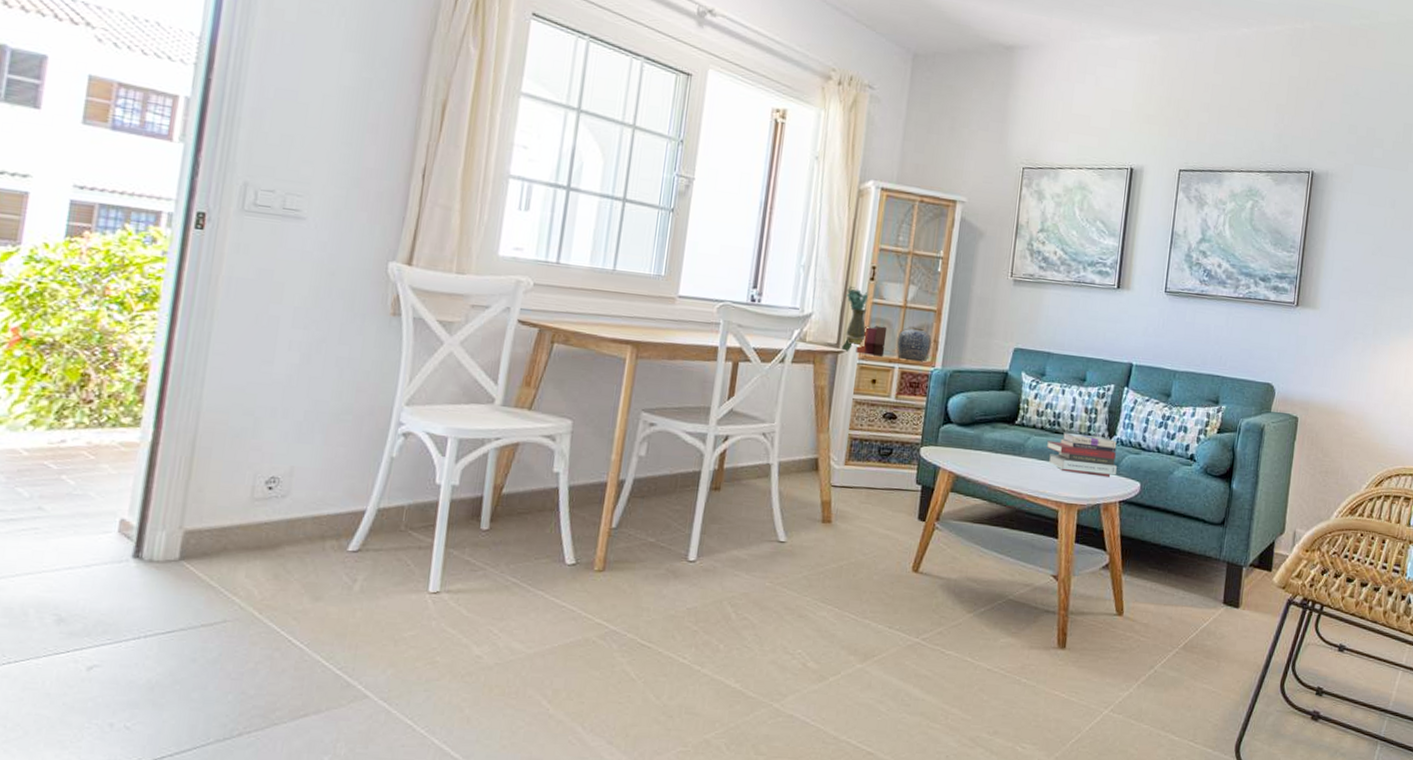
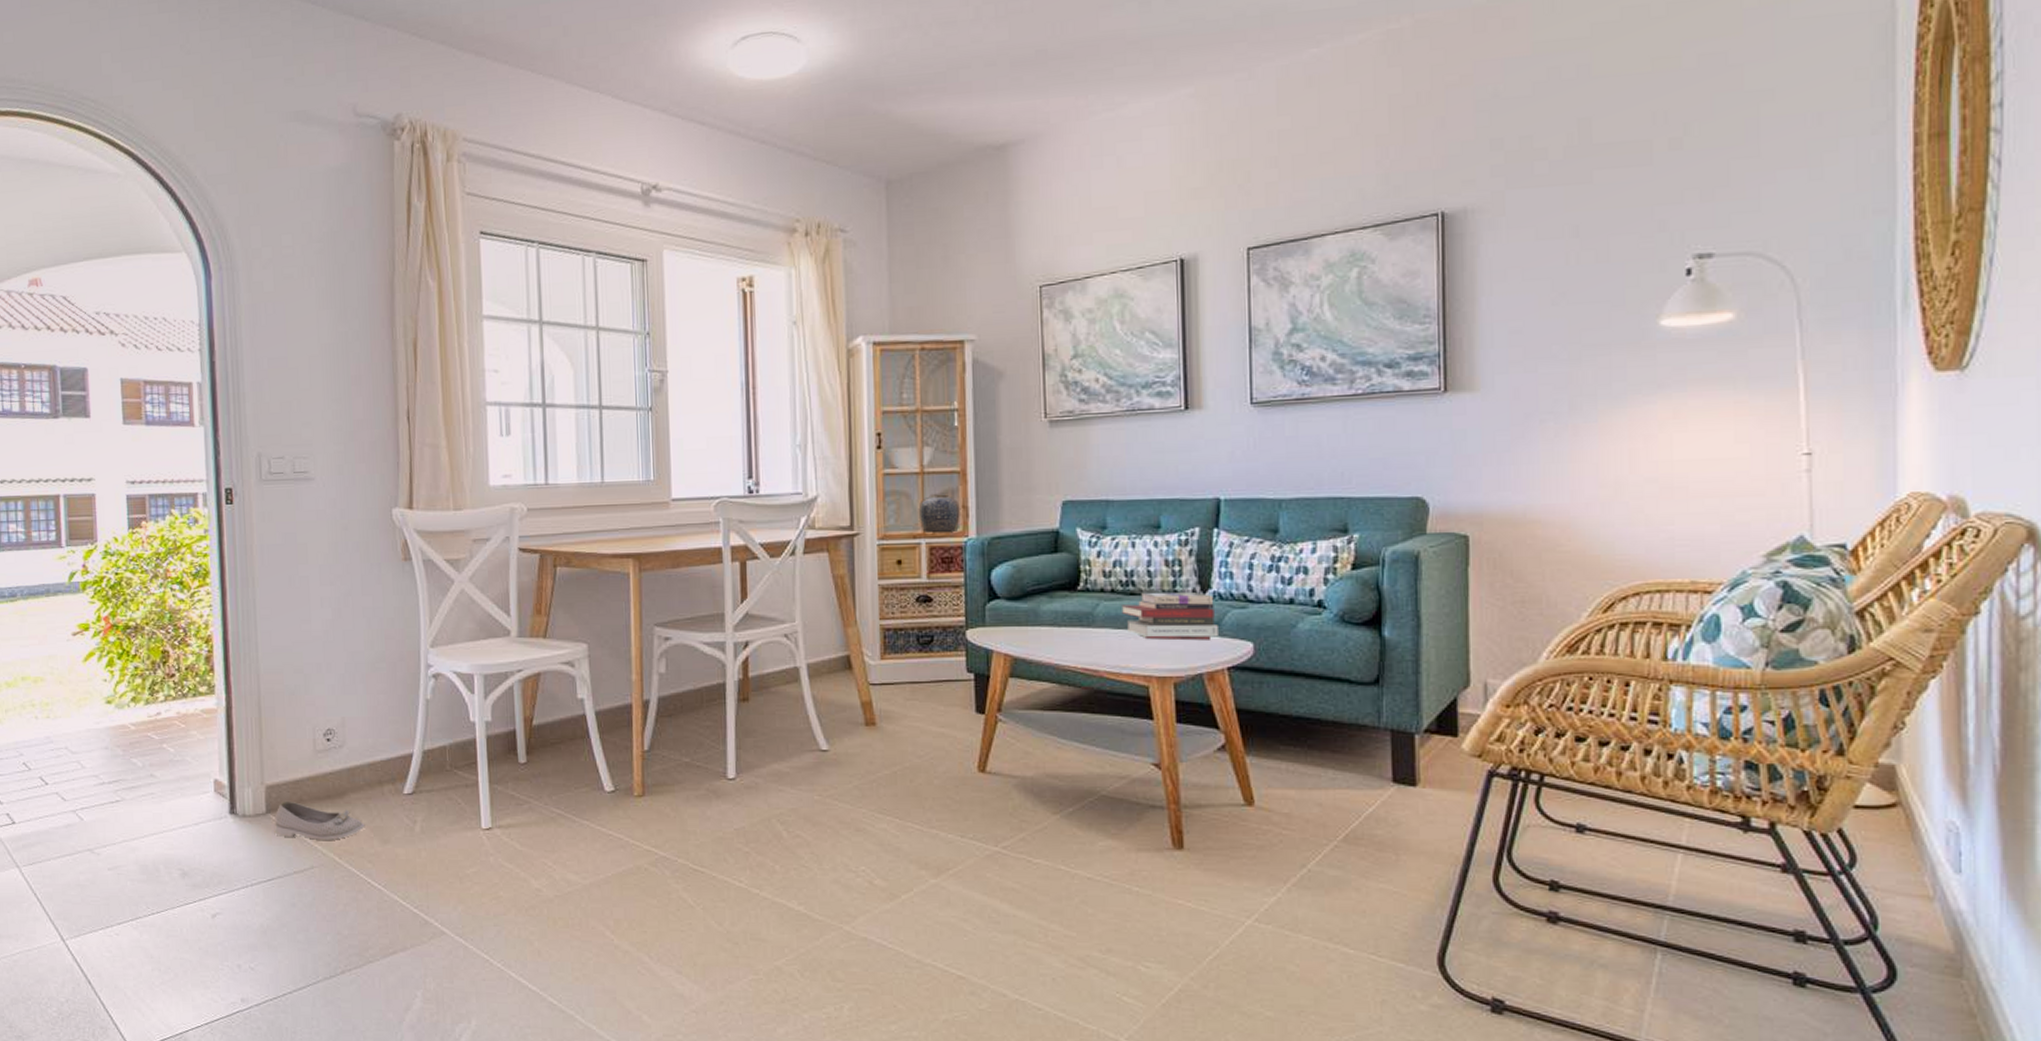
shoe: none [185,548,297,594] -> present [274,800,365,840]
books: present [841,325,887,356] -> none [856,498,906,534]
vase: present [846,285,868,345] -> none [852,458,882,524]

